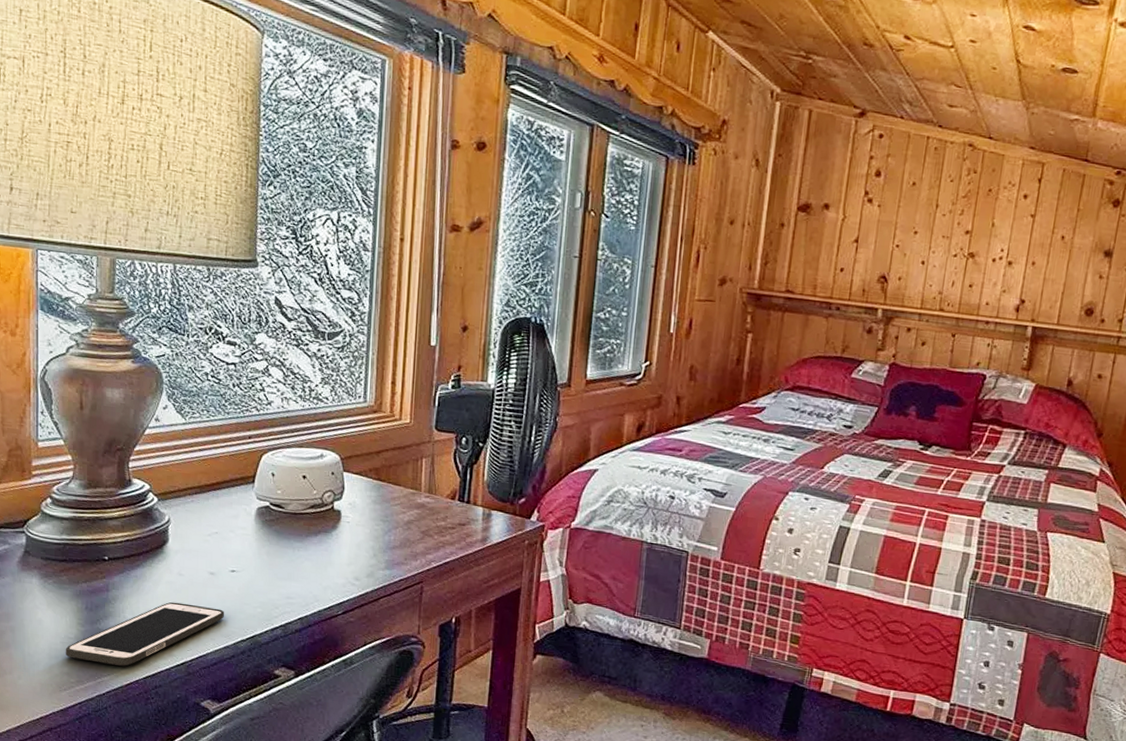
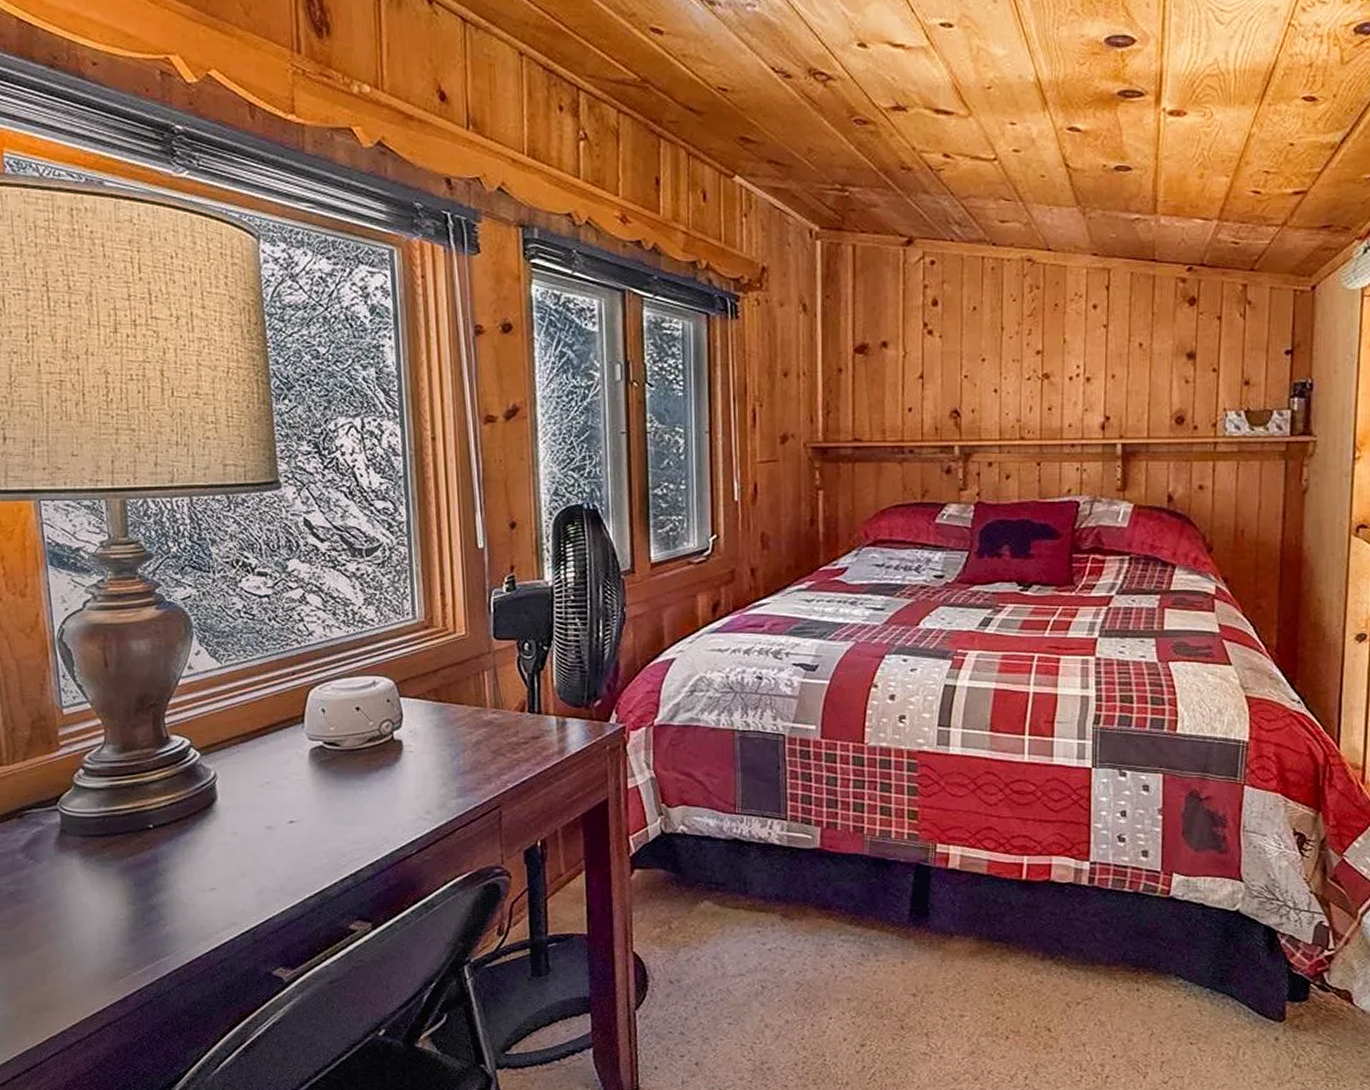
cell phone: present [65,601,225,666] -> none [116,864,288,943]

